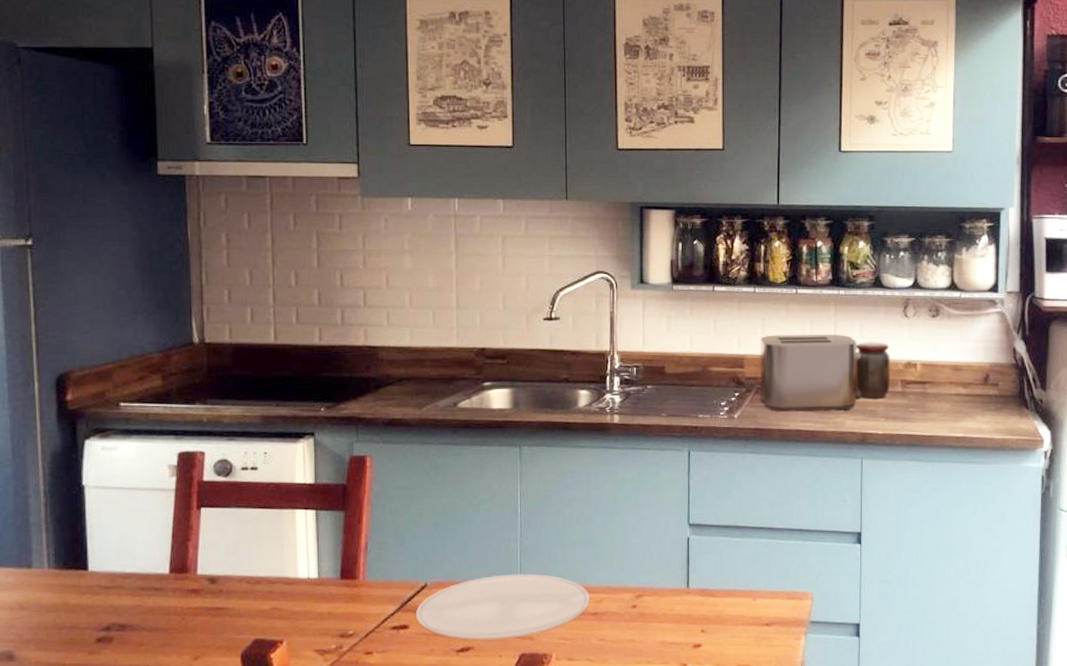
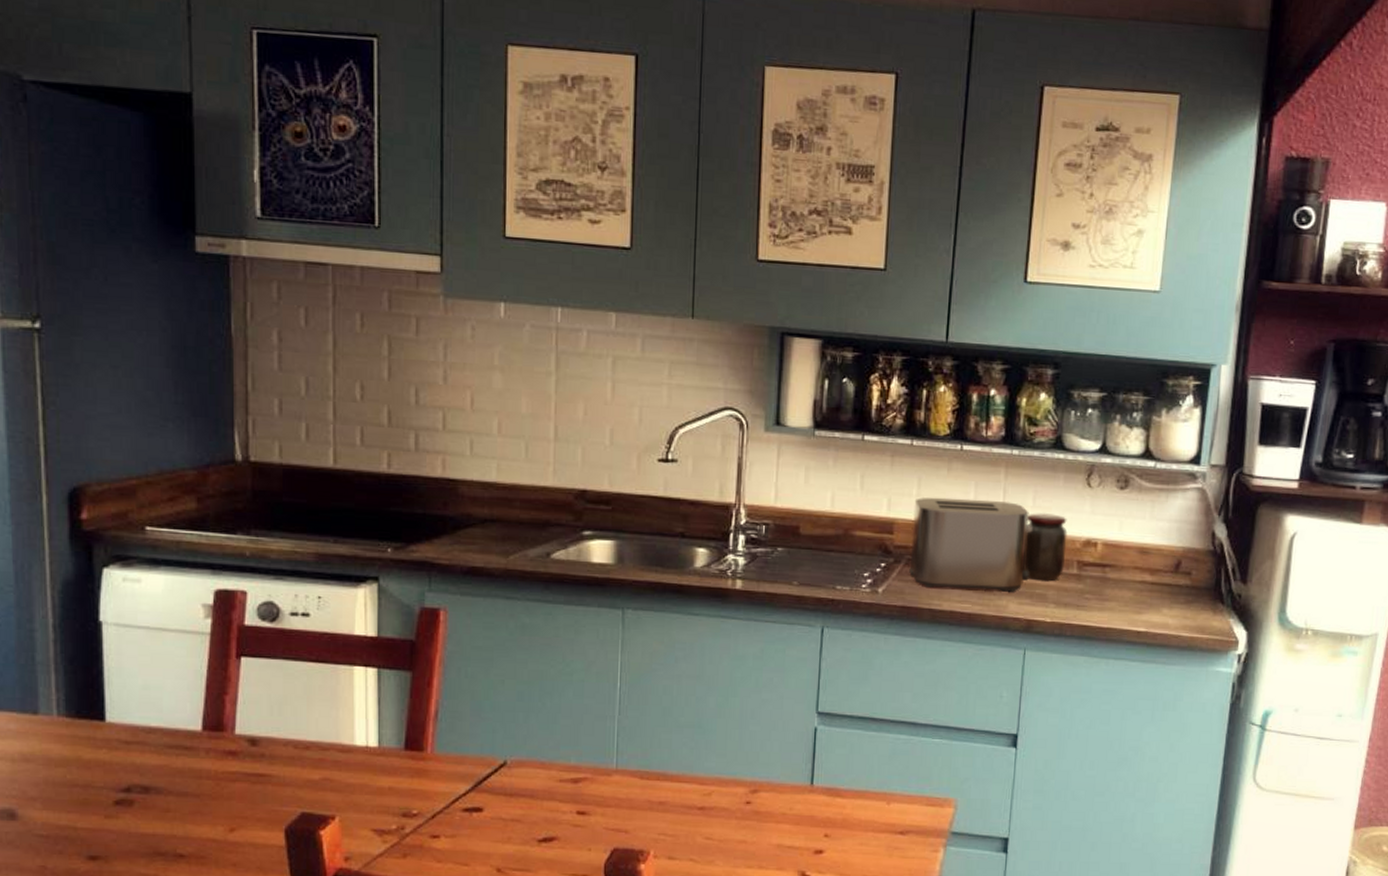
plate: present [416,573,590,641] -> none [493,756,697,831]

